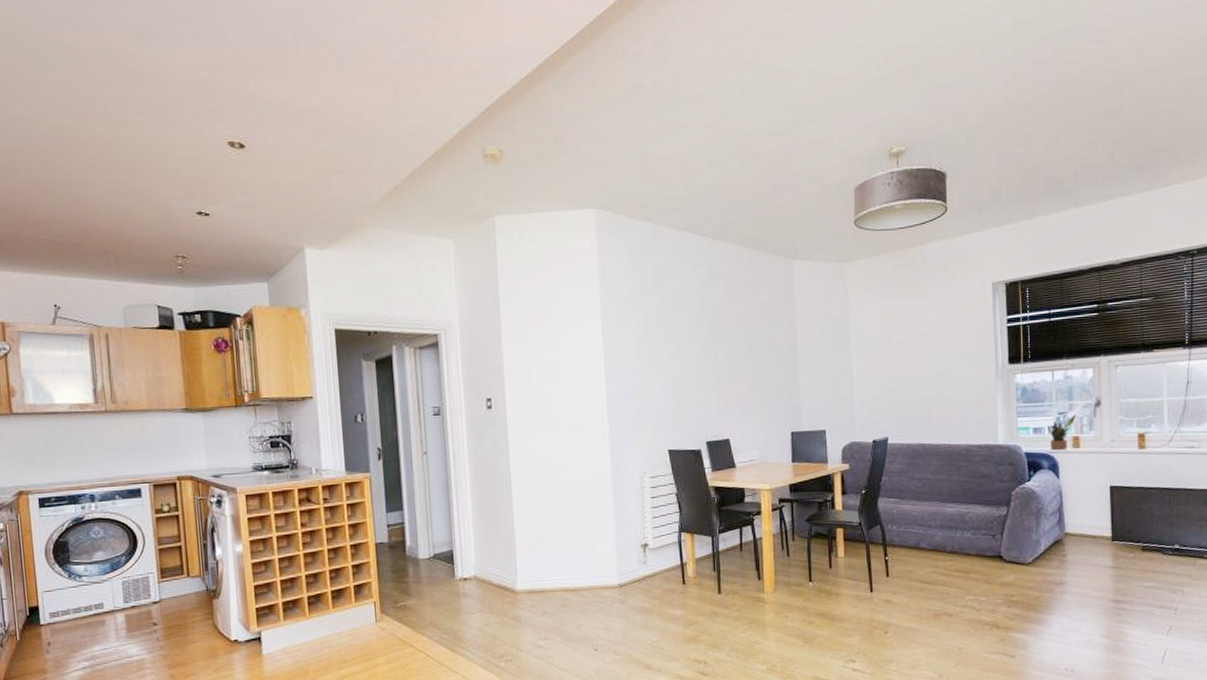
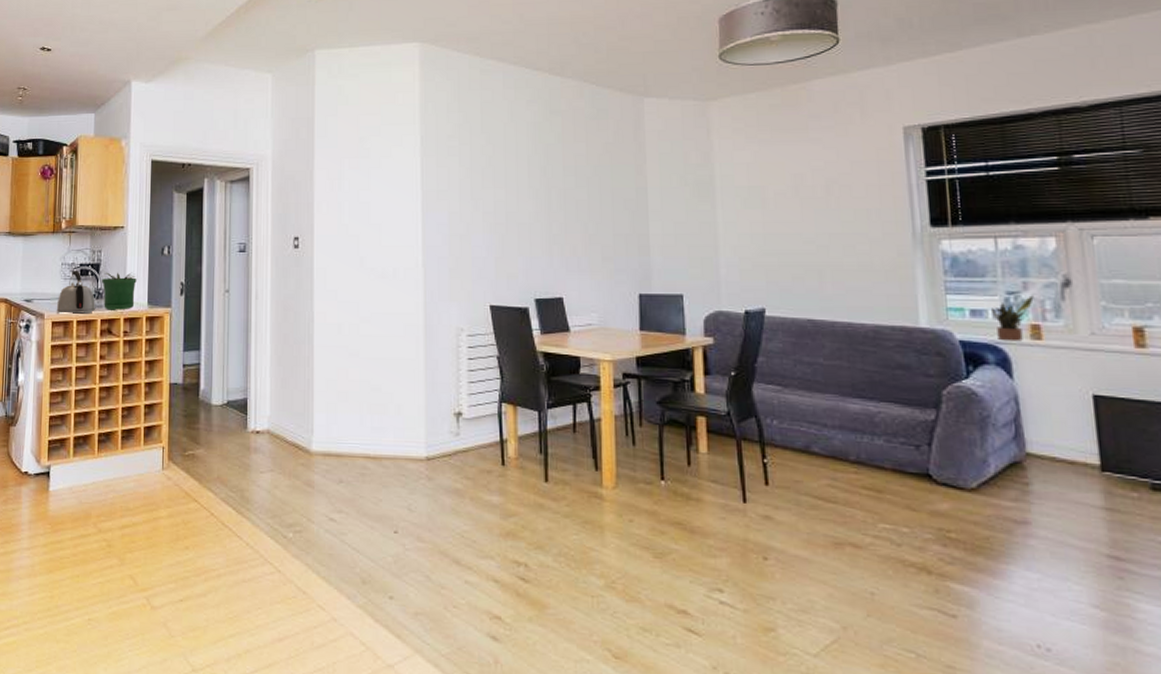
kettle: none [248,443,292,488] -> present [56,270,96,315]
planter: none [295,441,332,480] -> present [102,271,137,310]

